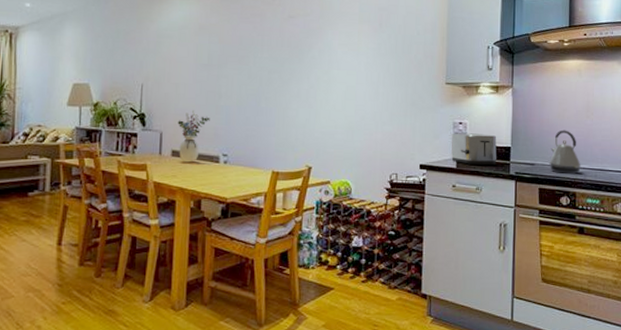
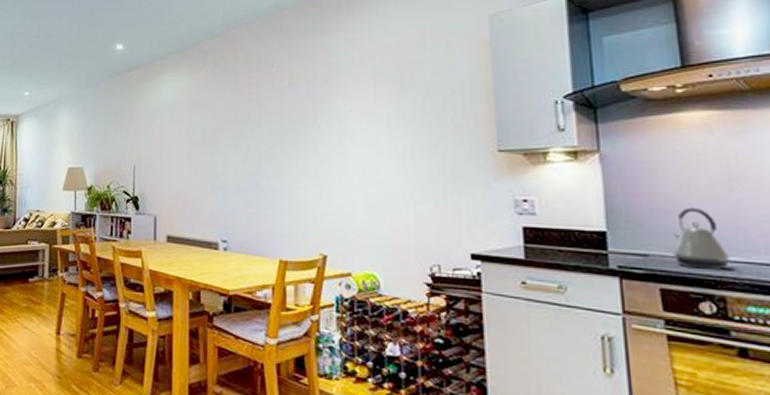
bouquet: present [177,110,210,163] -> none [172,192,206,249]
toaster: present [451,133,497,165] -> none [512,213,586,256]

